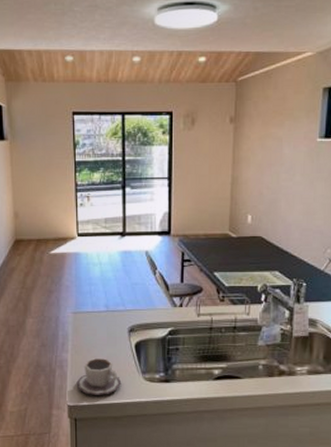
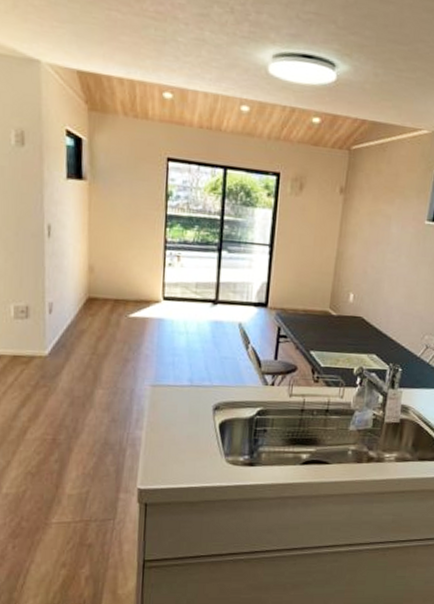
cup: present [76,358,122,395] -> none [149,437,202,478]

